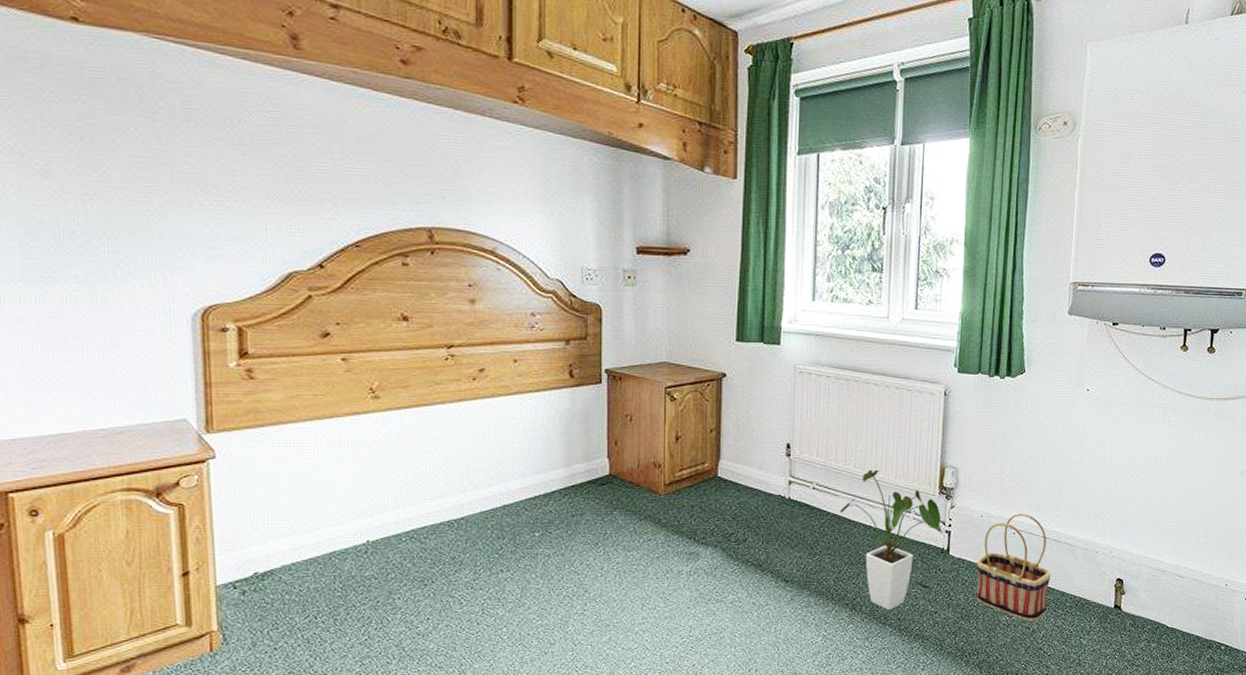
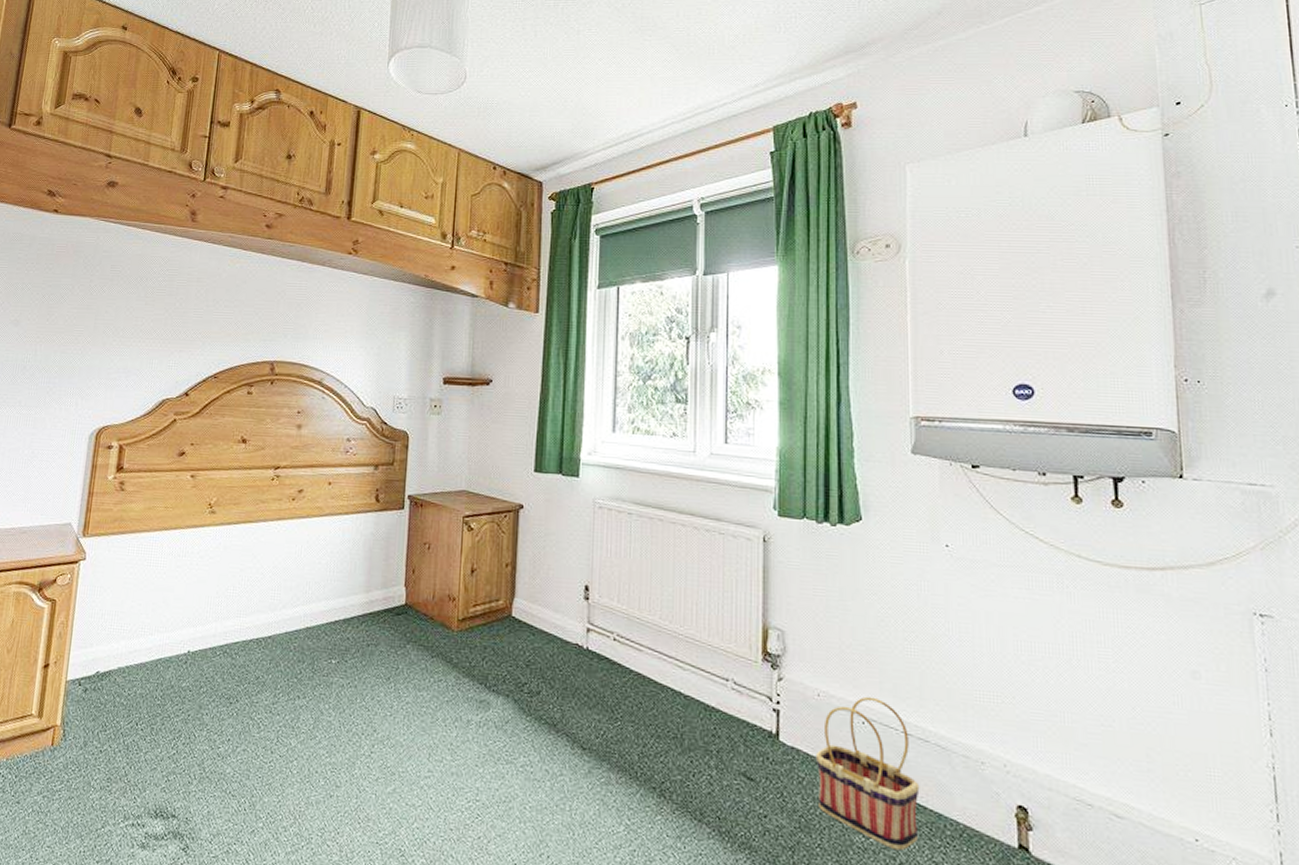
house plant: present [840,469,944,611] -> none [645,623,771,805]

